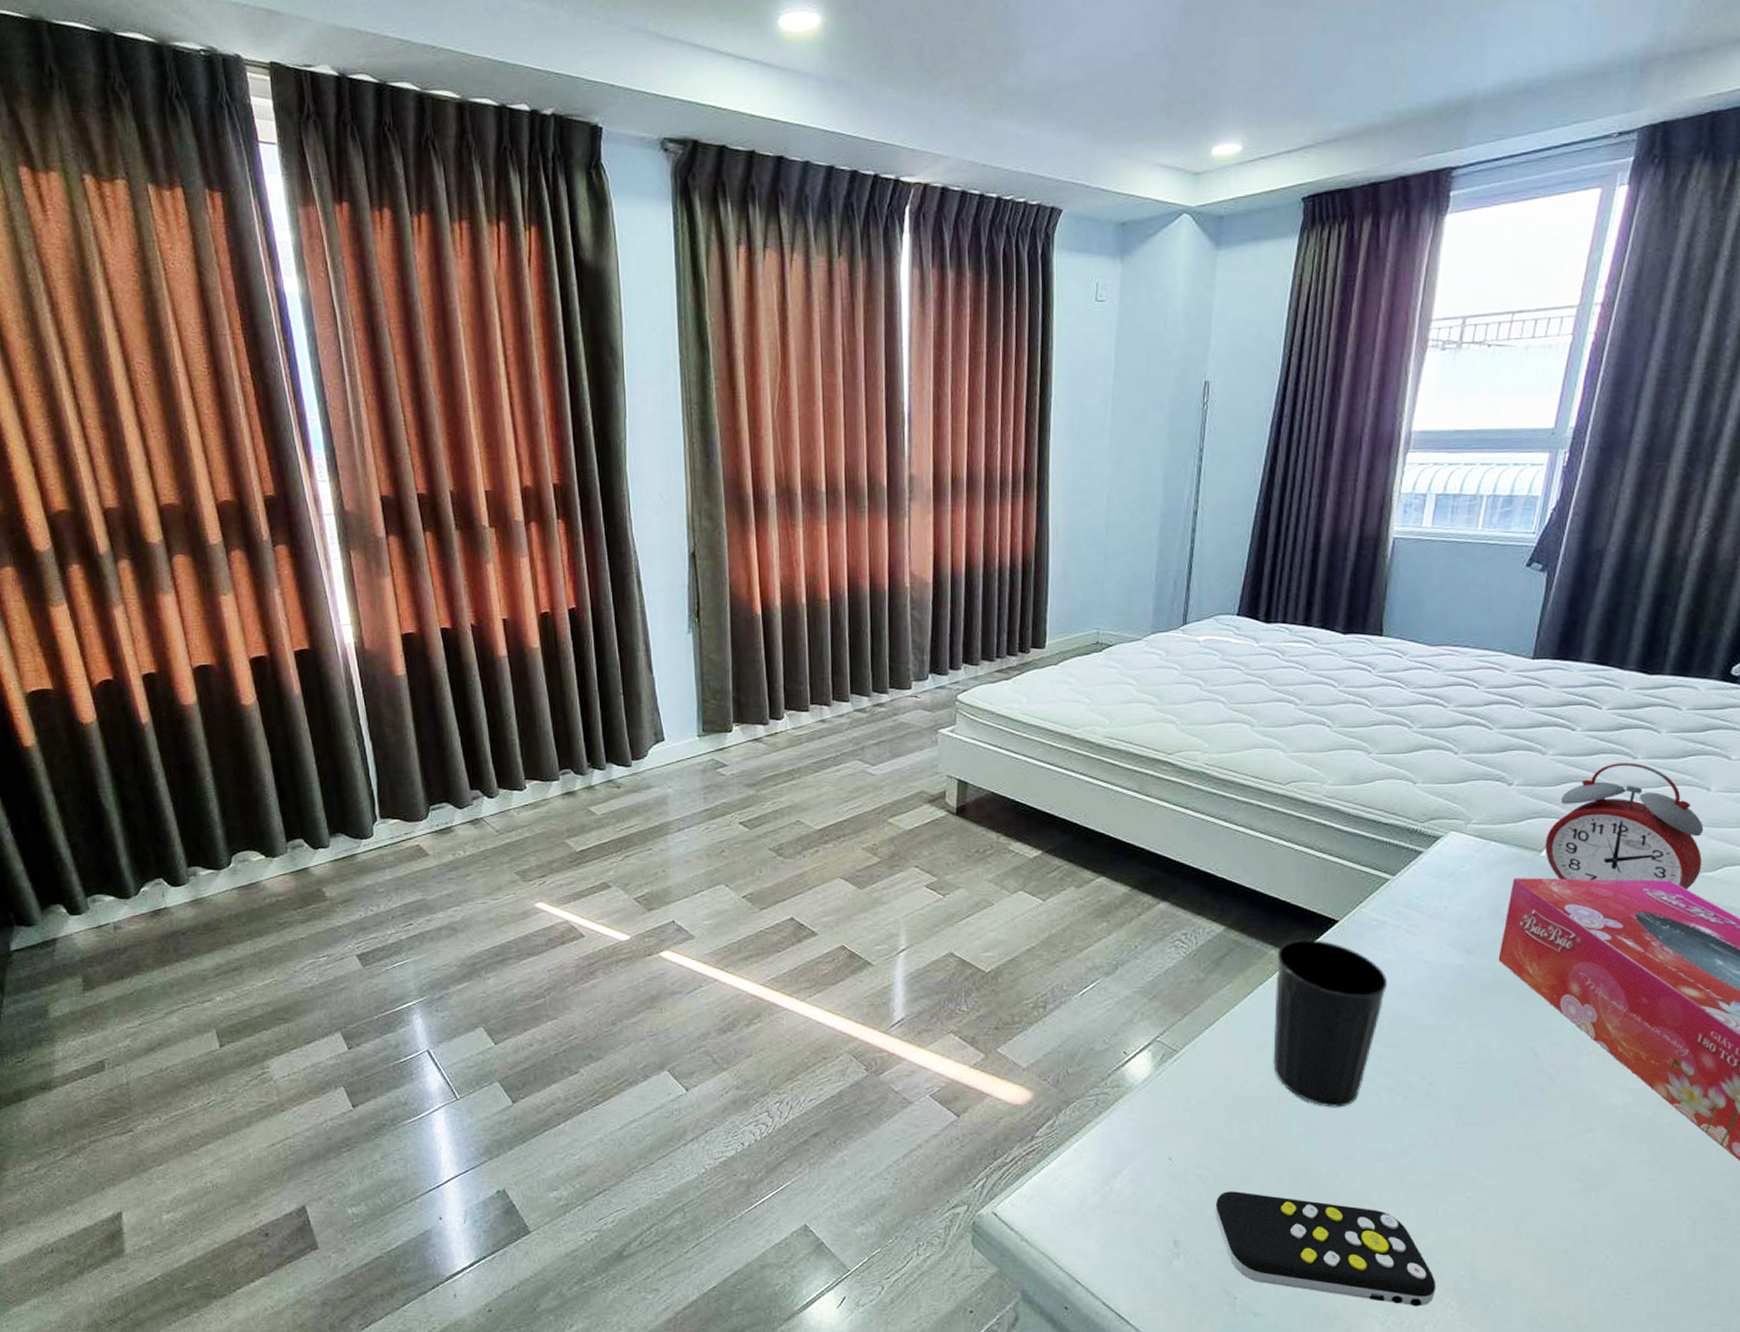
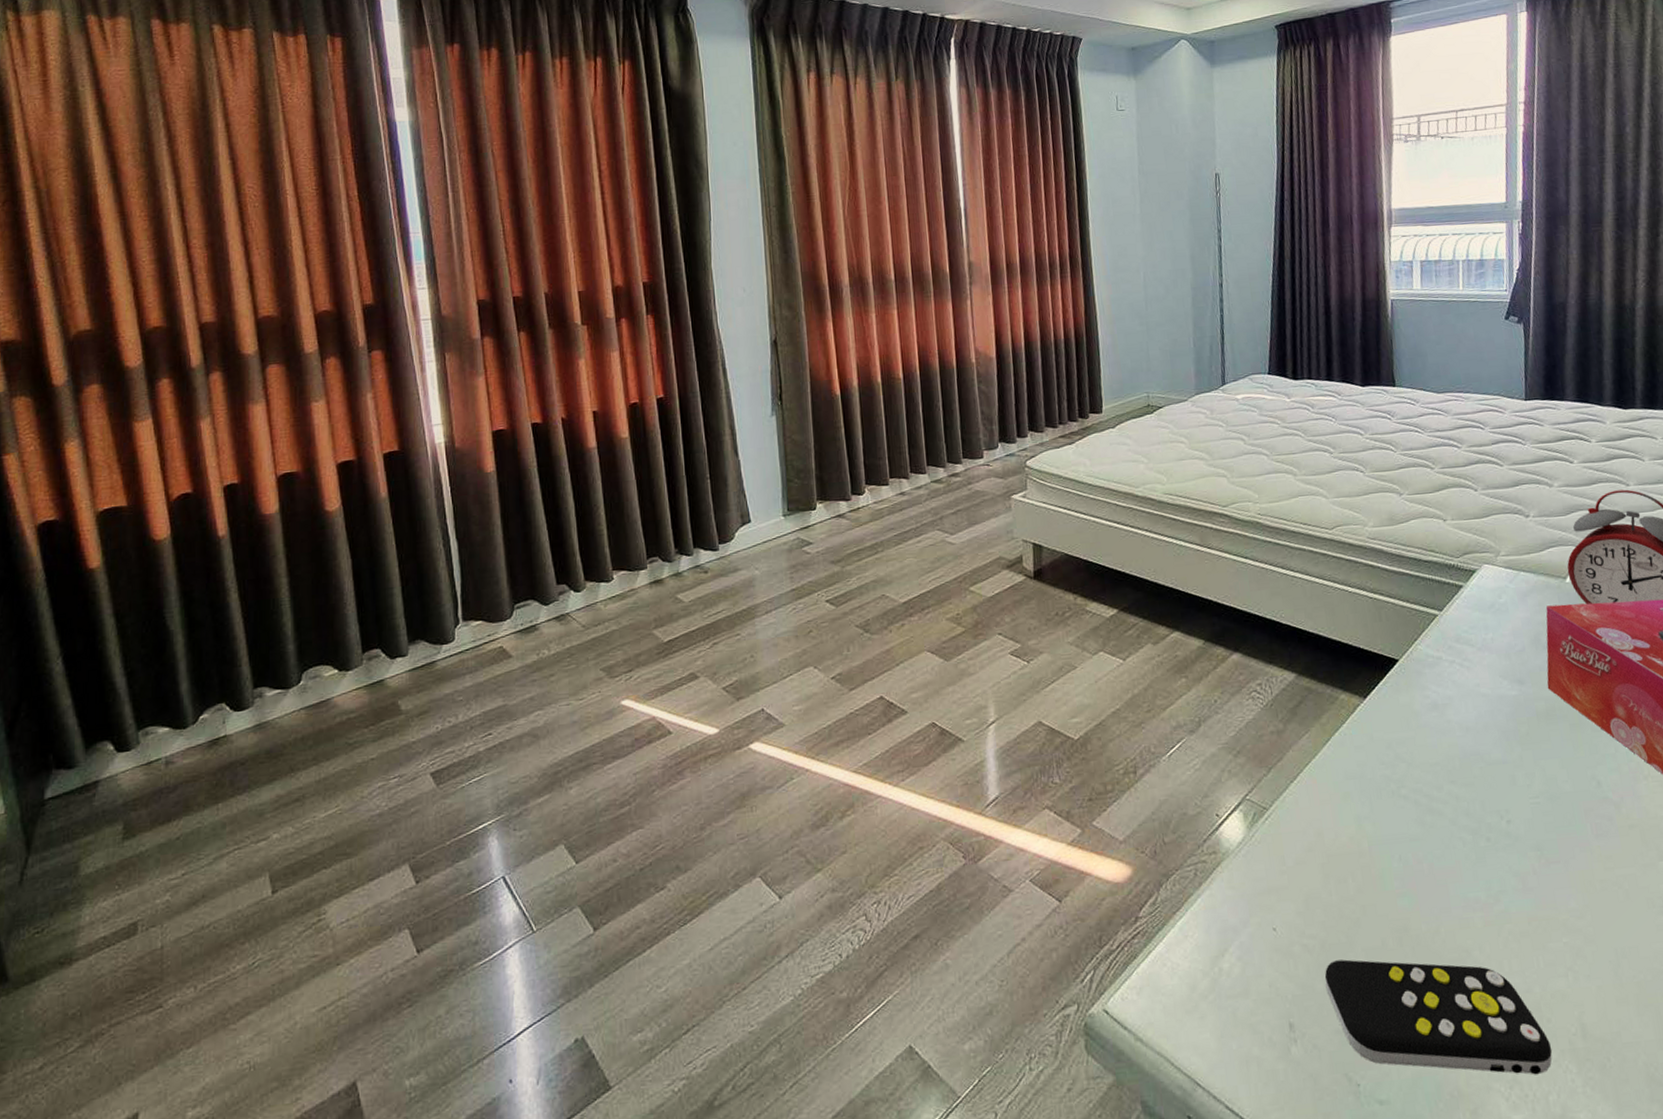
cup: present [1273,940,1388,1107] -> none [1347,681,1453,857]

